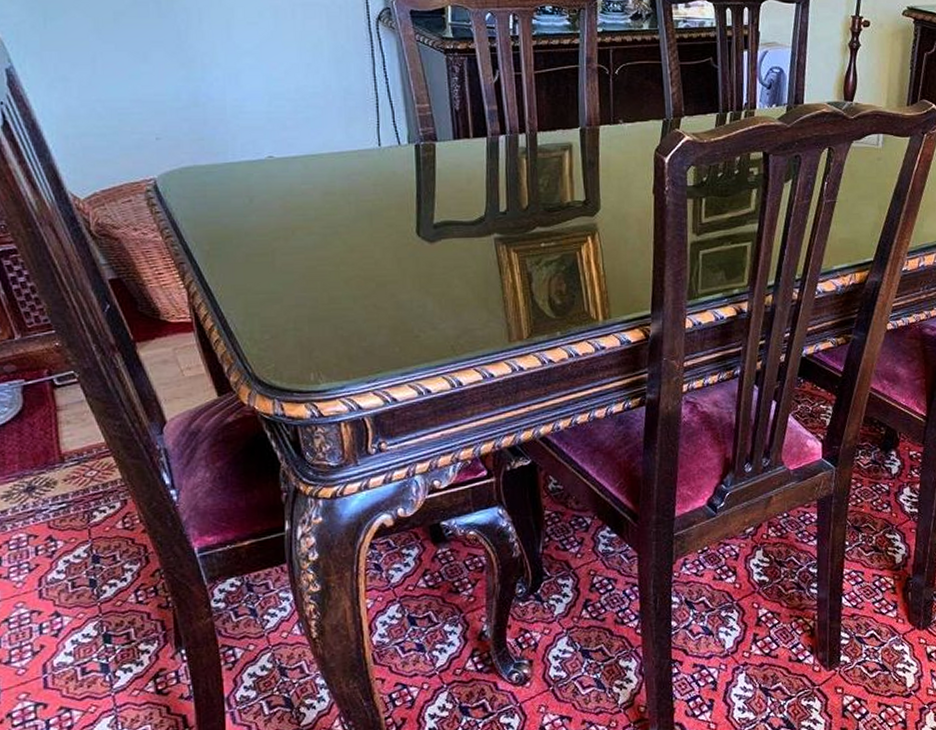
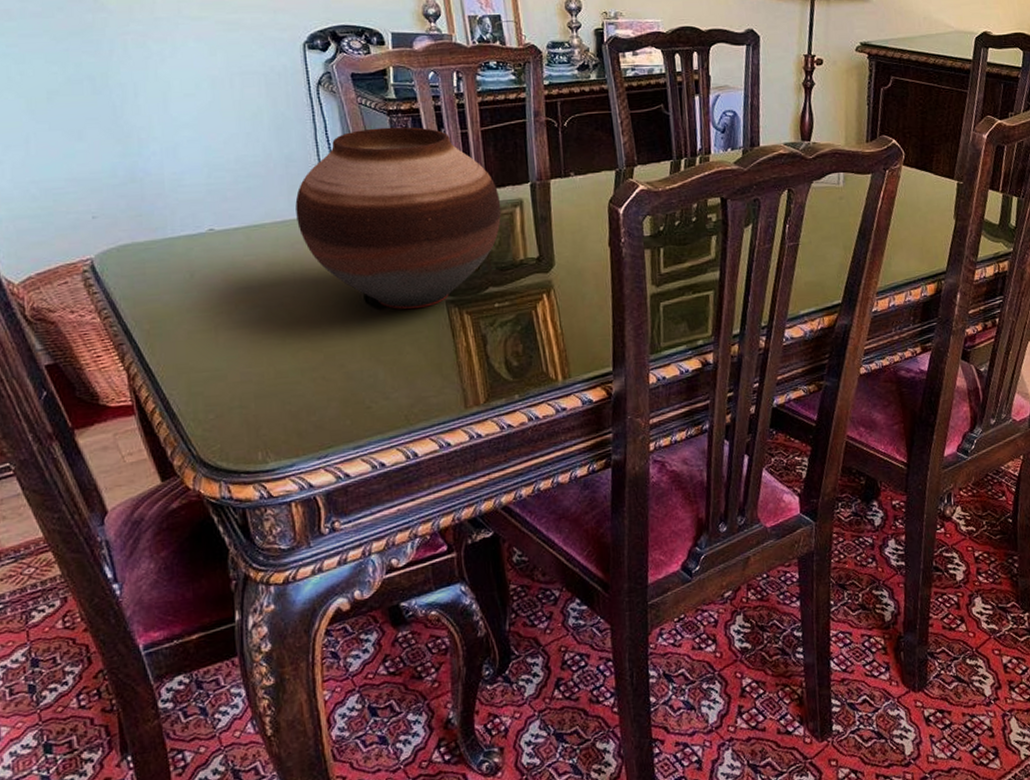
vase: none [352,66,551,245] -> present [295,126,502,310]

